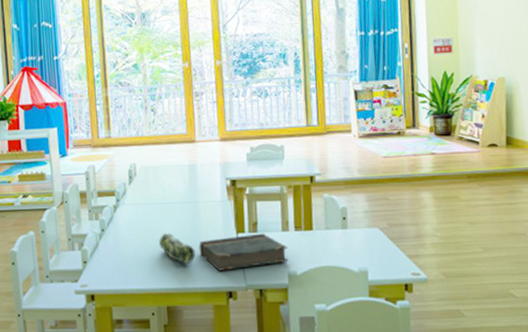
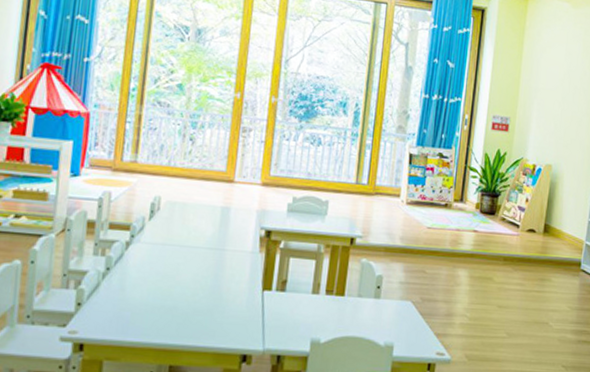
pencil case: present [159,233,196,265] -> none [172,281,213,319]
book: present [199,233,289,271] -> none [217,293,315,331]

